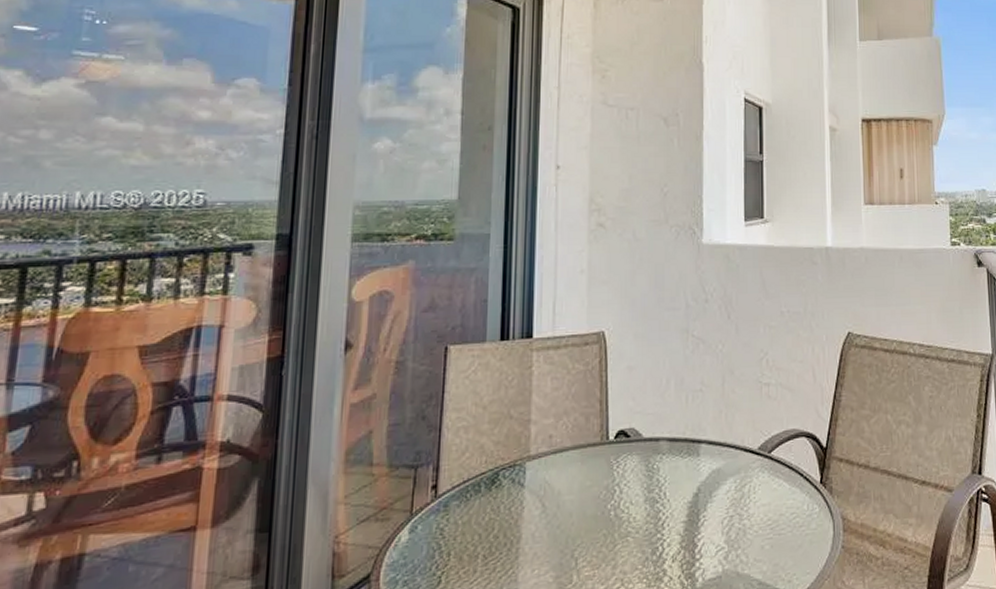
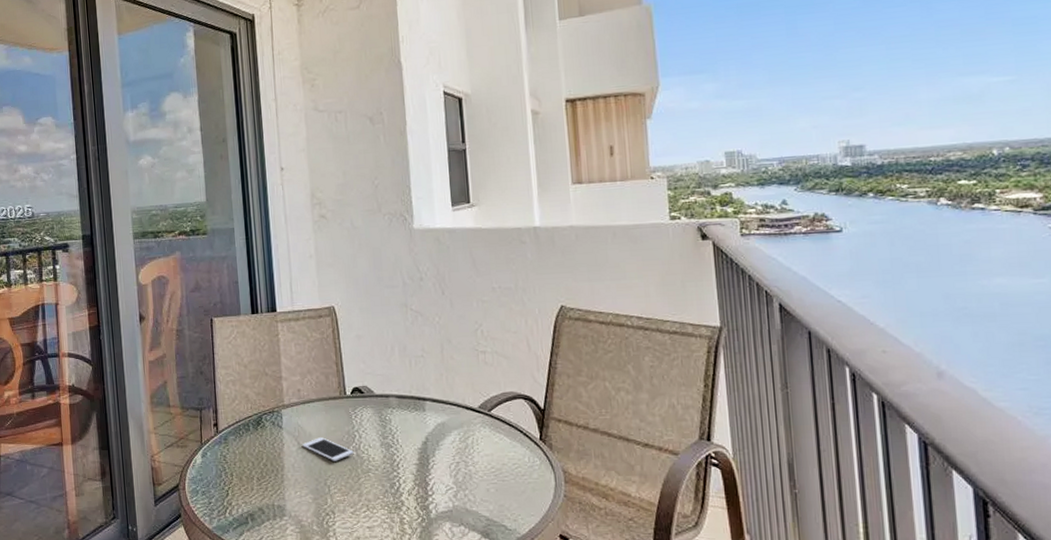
cell phone: none [548,495,612,526] -> present [302,437,354,461]

